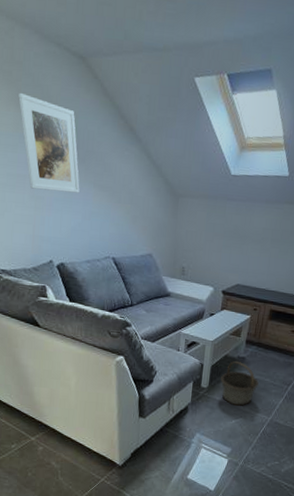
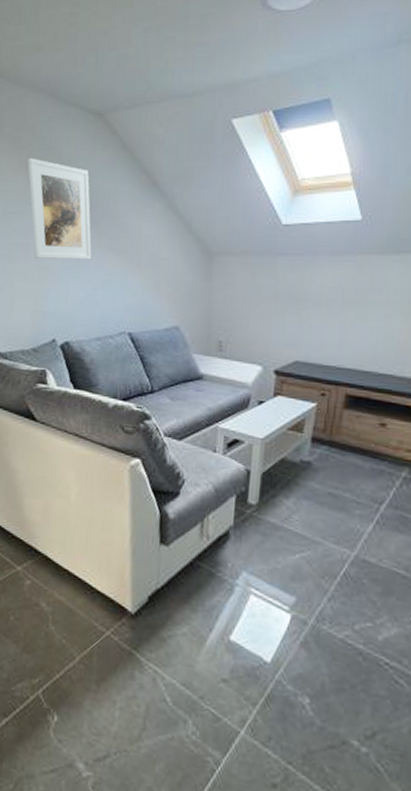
basket: present [221,361,259,406] -> none [276,467,334,533]

